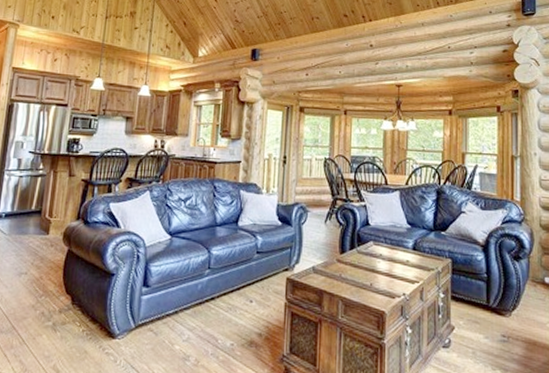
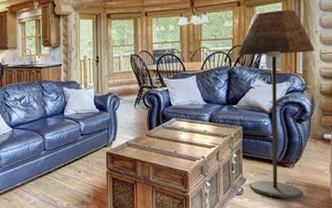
floor lamp: none [448,125,534,357] -> present [238,10,316,198]

